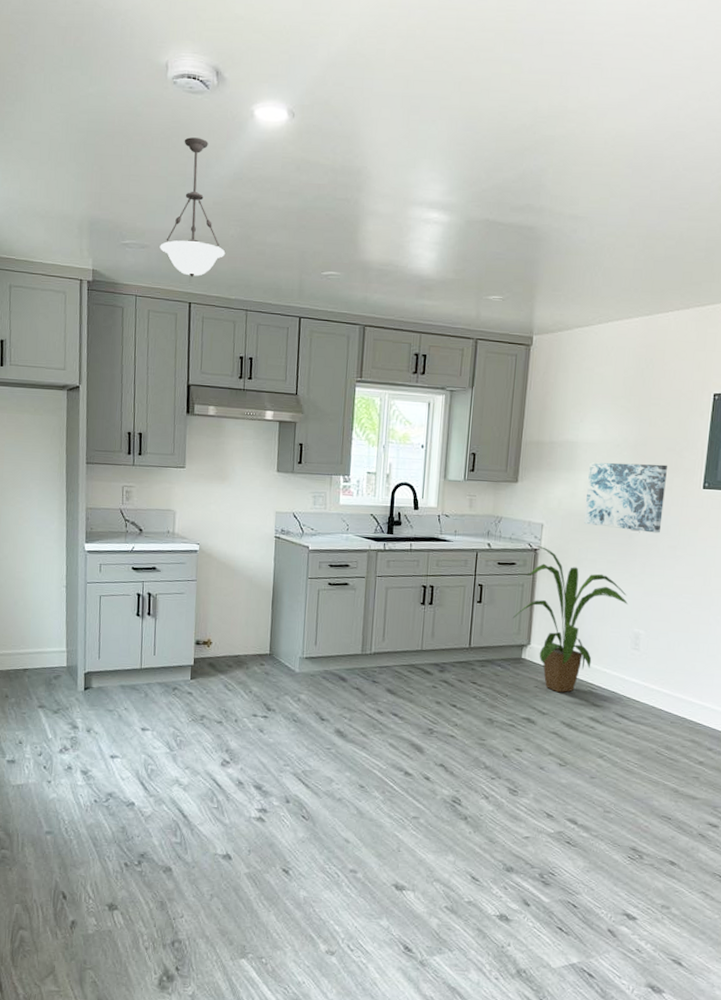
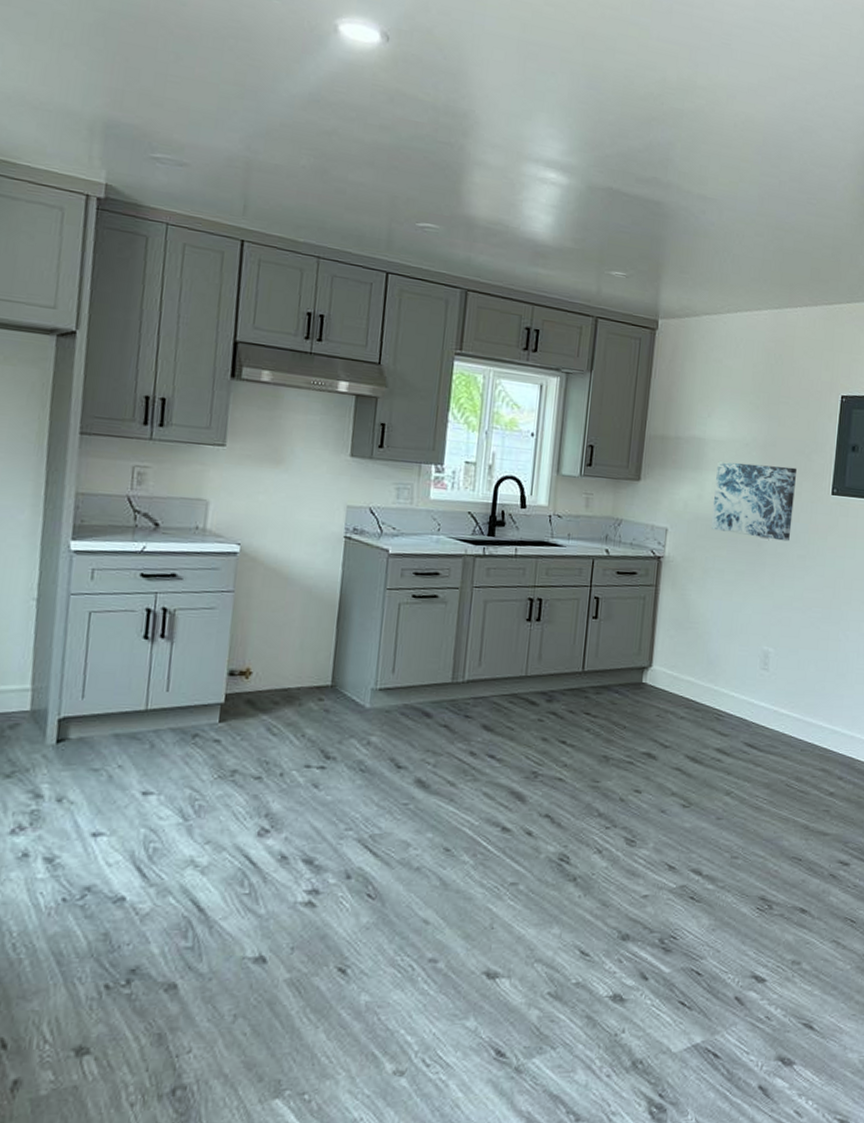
pendant light: present [160,137,226,277] -> none [204,42,294,210]
house plant: present [513,545,629,693] -> none [633,552,758,722]

